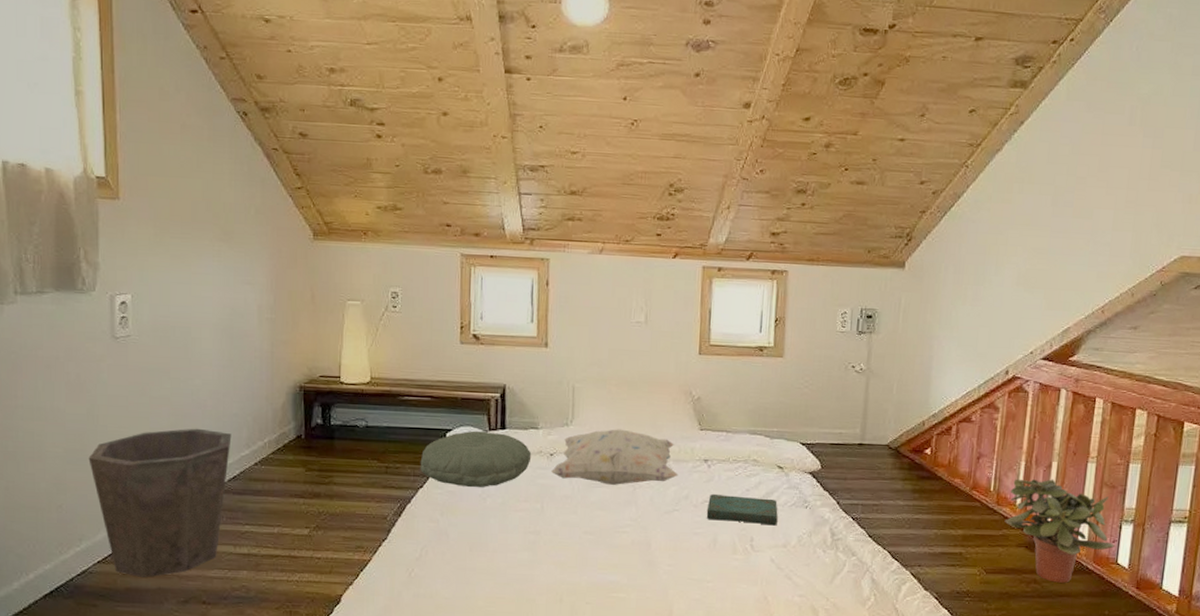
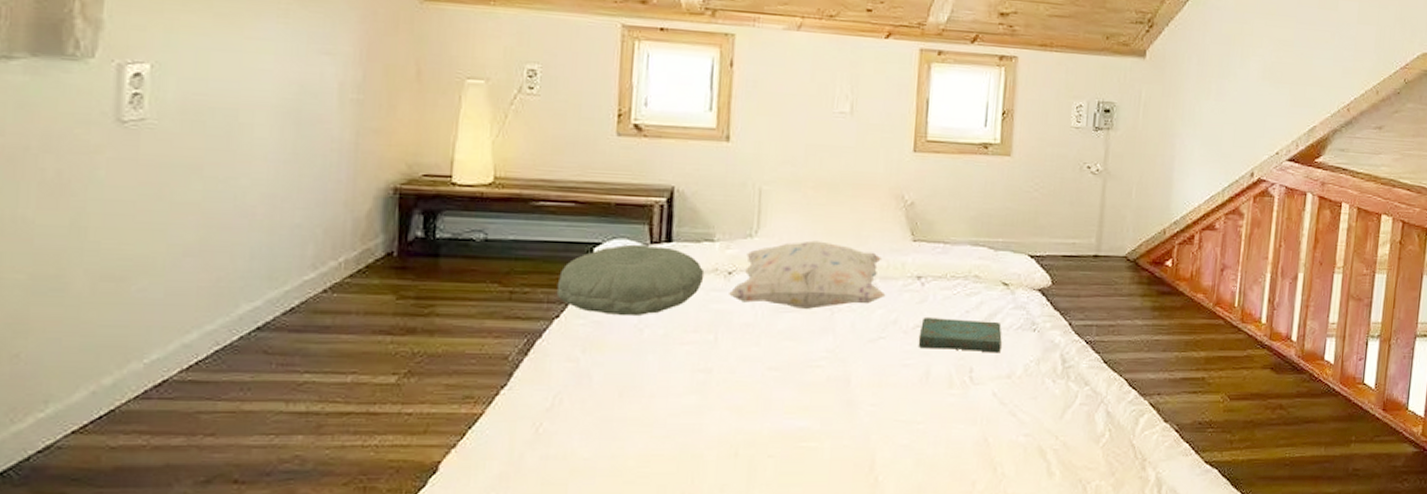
waste bin: present [88,428,232,577] -> none [67,244,291,451]
potted plant: present [1004,479,1115,583] -> none [1249,292,1362,407]

